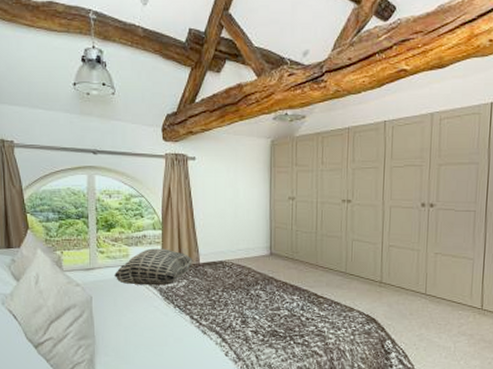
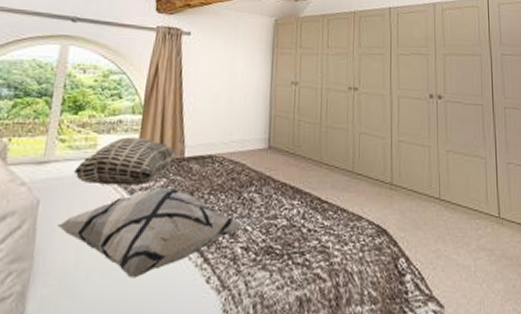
decorative pillow: none [108,286,252,352] -> present [57,187,244,278]

